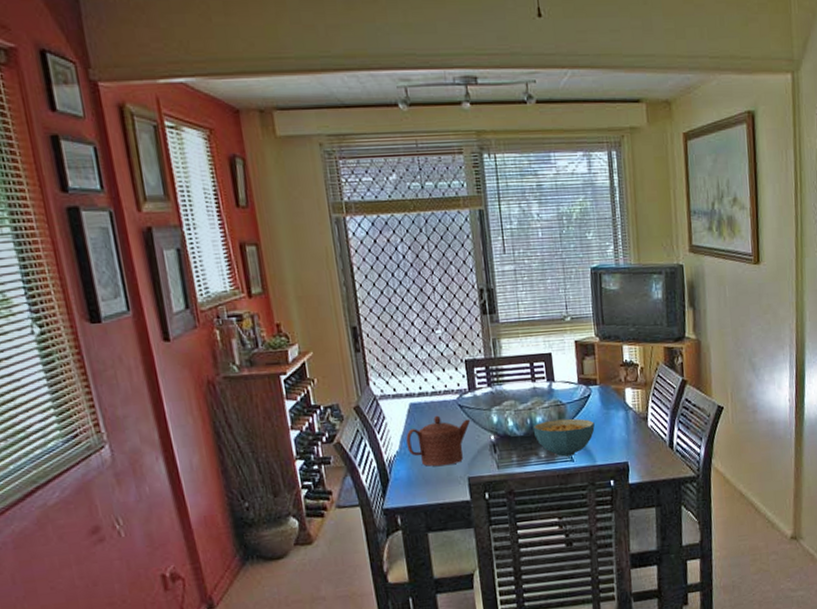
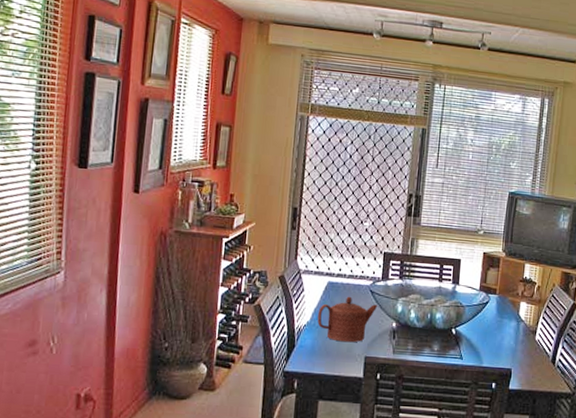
cereal bowl: present [533,418,595,457] -> none [431,318,487,354]

